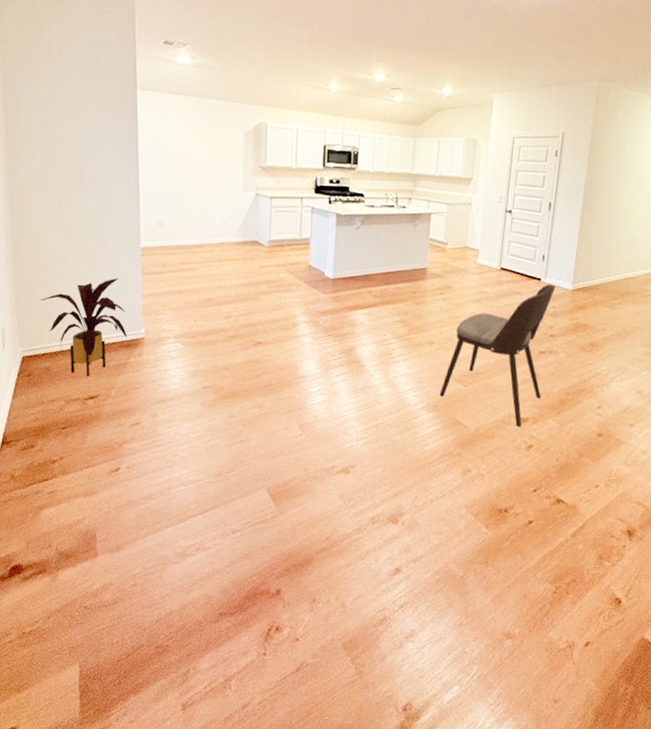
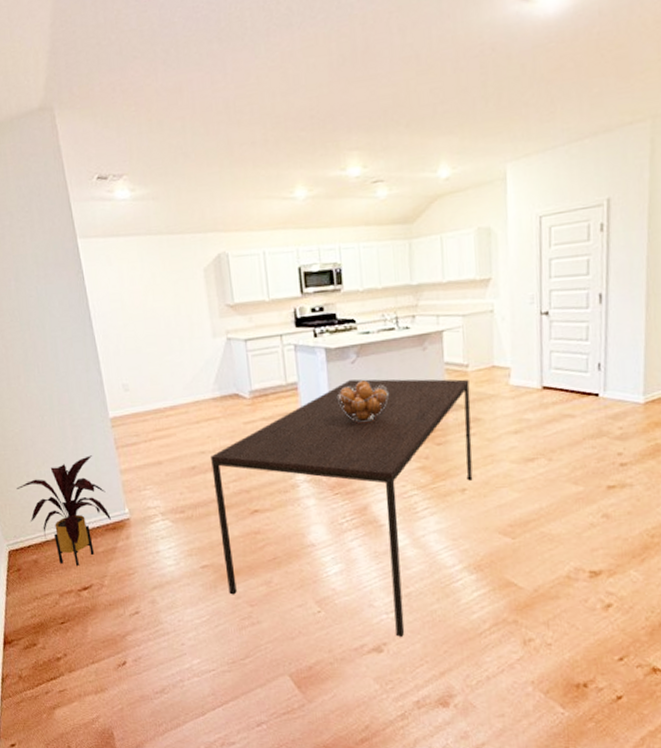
dining table: none [224,242,446,461] -> present [211,379,473,637]
fruit basket: none [341,244,382,279] -> present [337,380,388,422]
dining chair: present [439,284,556,428] -> none [481,398,621,584]

